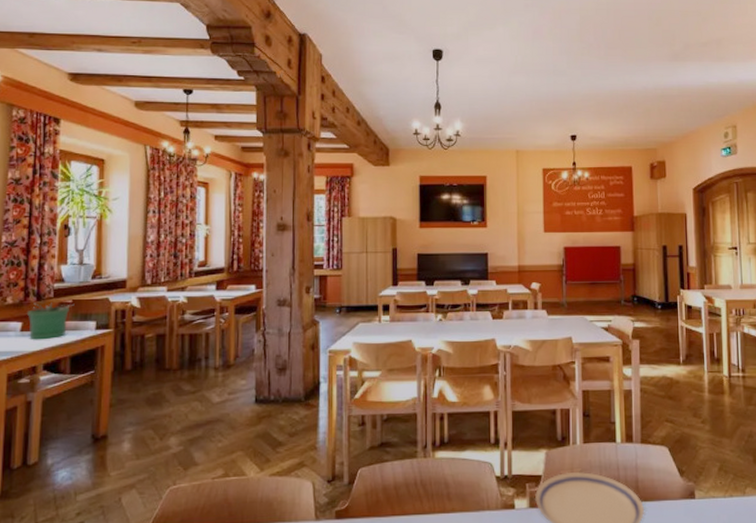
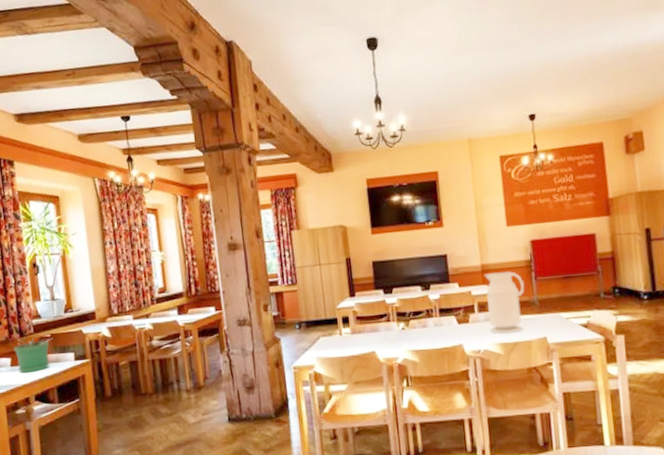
water jug: none [520,274,556,332] -> present [484,271,525,334]

